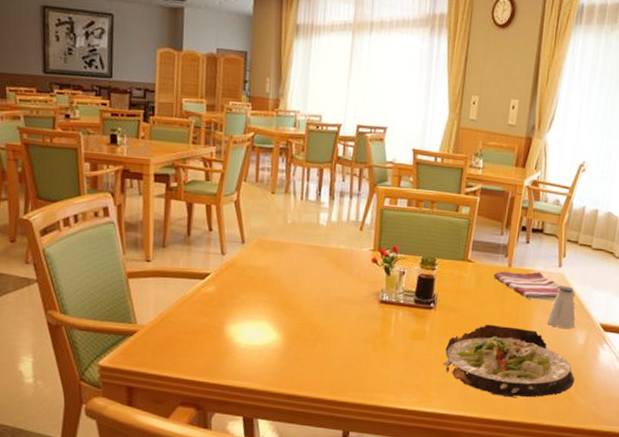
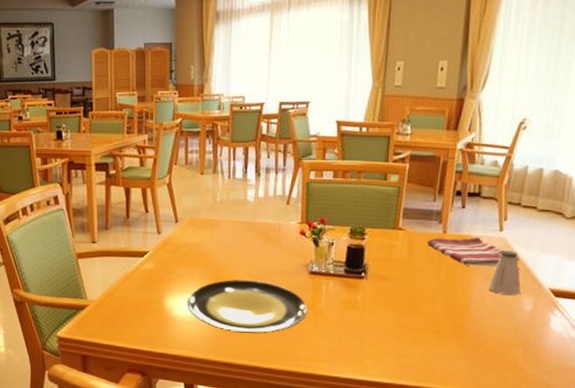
plate: none [250,306,376,364] -> present [187,279,308,334]
salad plate: present [443,324,575,398] -> none [377,292,523,367]

